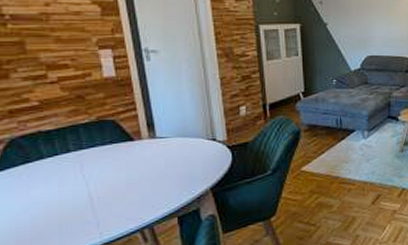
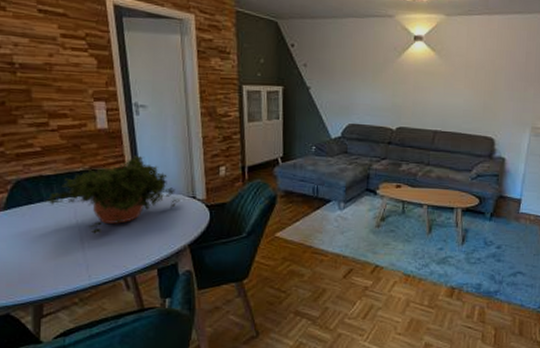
potted plant: none [45,102,198,188] -> present [45,156,179,234]

